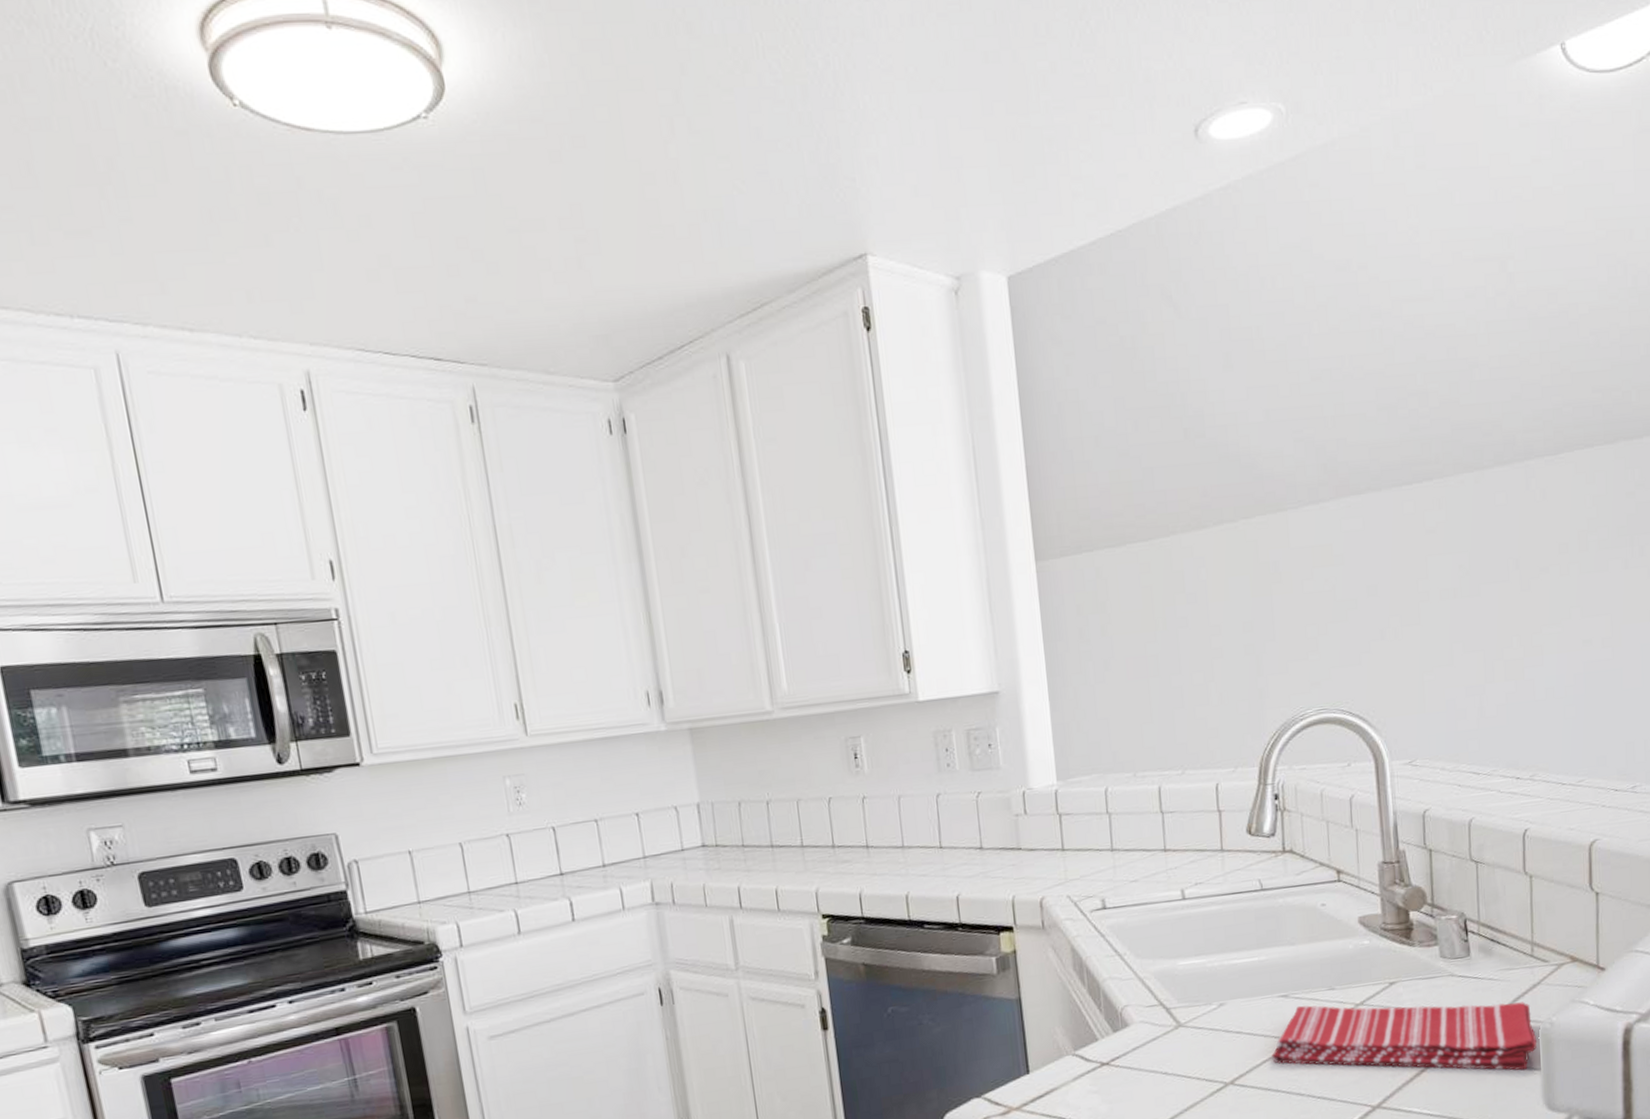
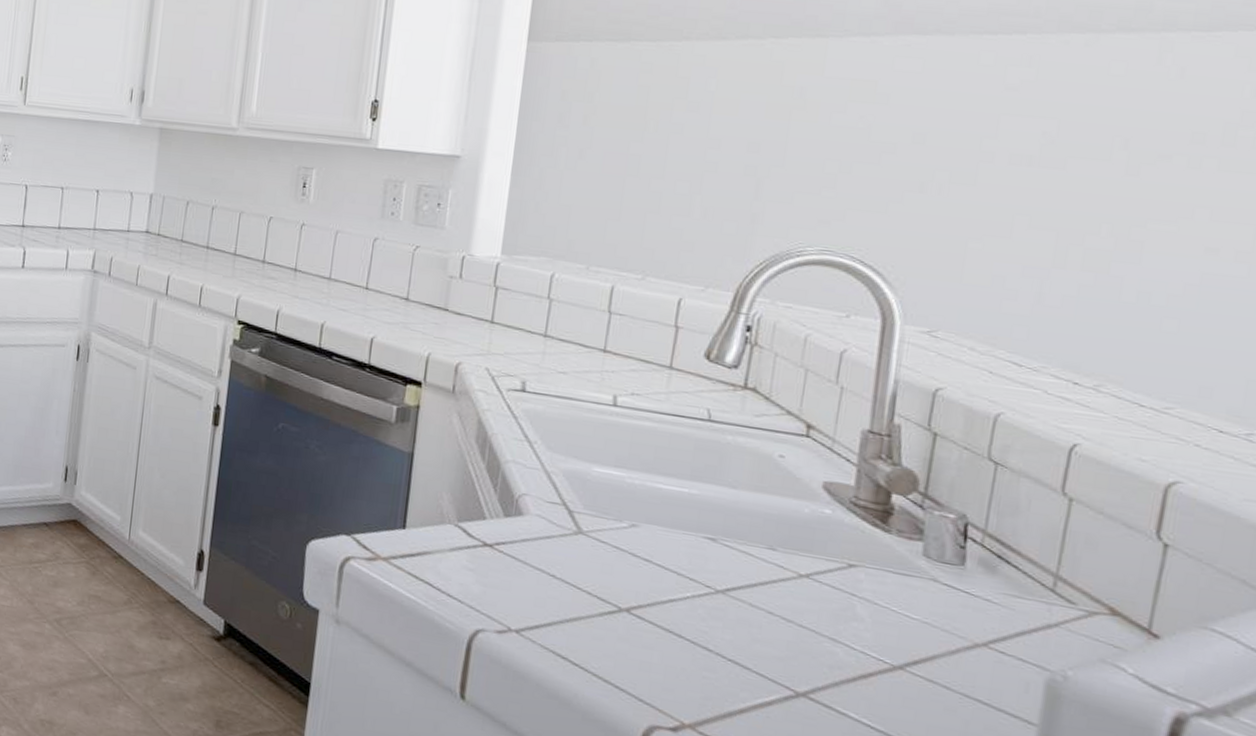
dish towel: present [1271,1002,1537,1071] -> none [680,554,1040,720]

